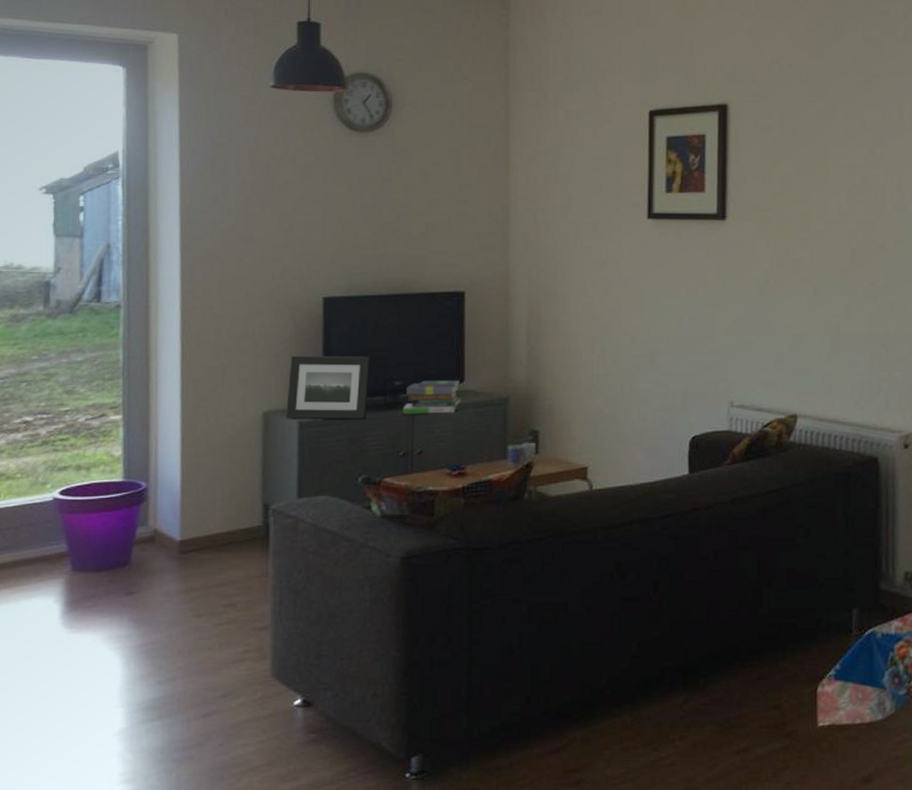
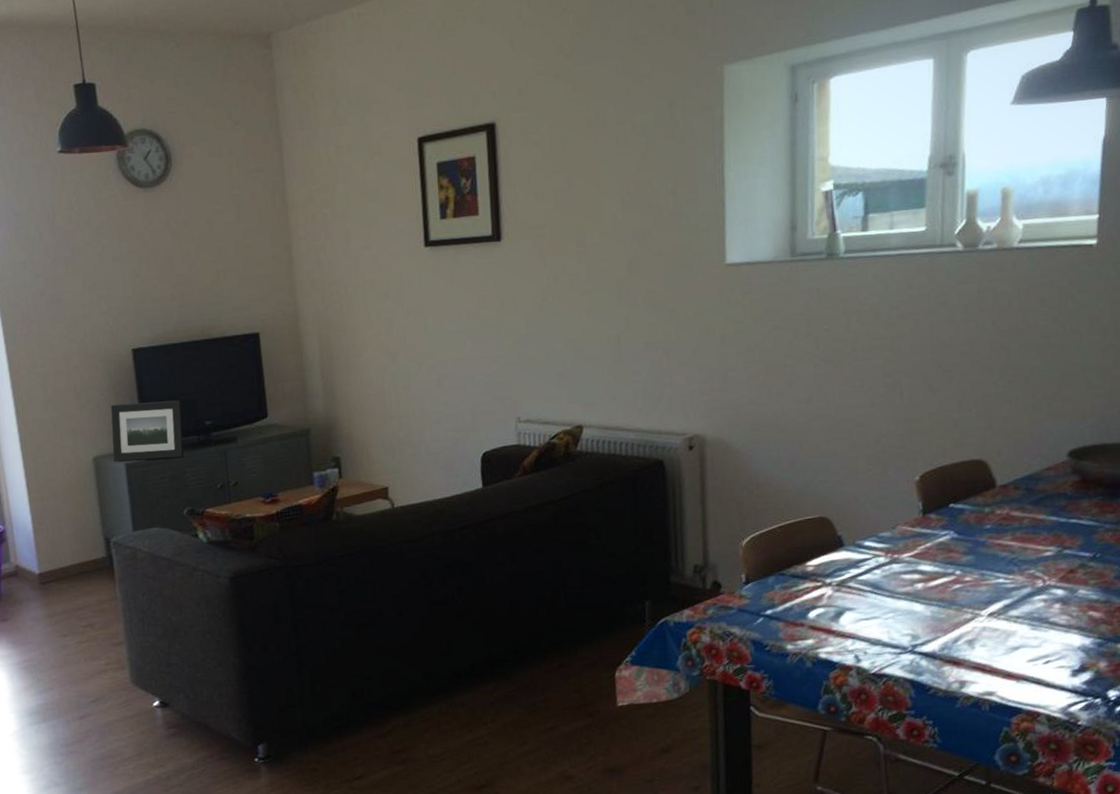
books: present [402,379,461,414] -> none [215,415,267,451]

